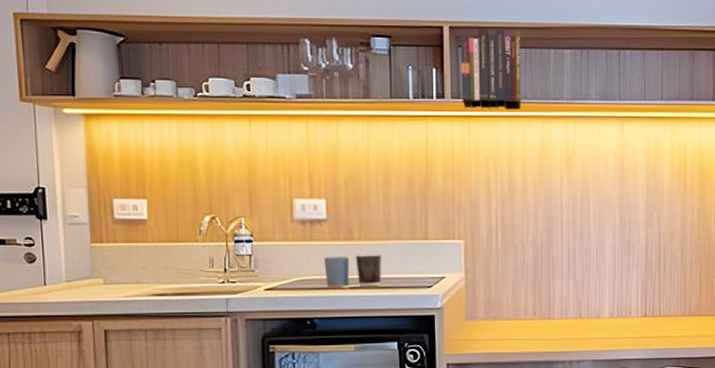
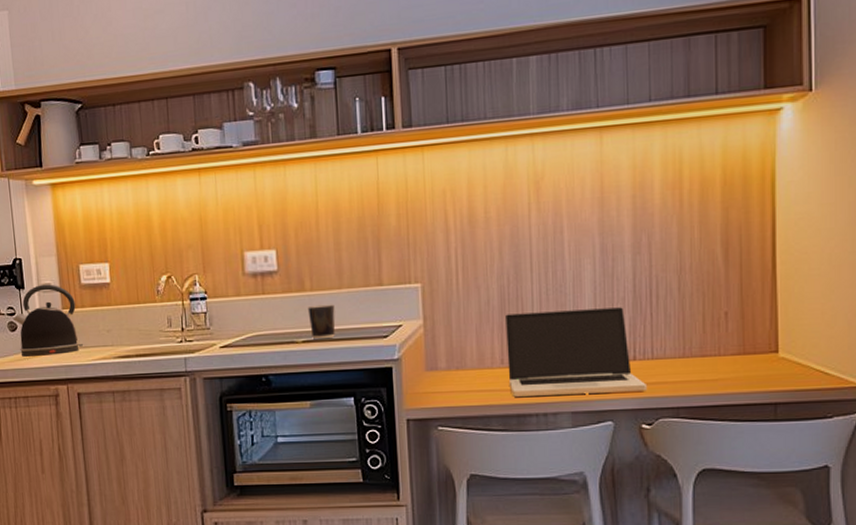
kettle: none [30,216,113,290] -> present [12,284,83,357]
mug: present [324,257,350,287] -> none [277,309,303,342]
books: present [460,29,522,110] -> none [410,41,481,138]
laptop: none [539,271,655,345] -> present [506,307,648,397]

